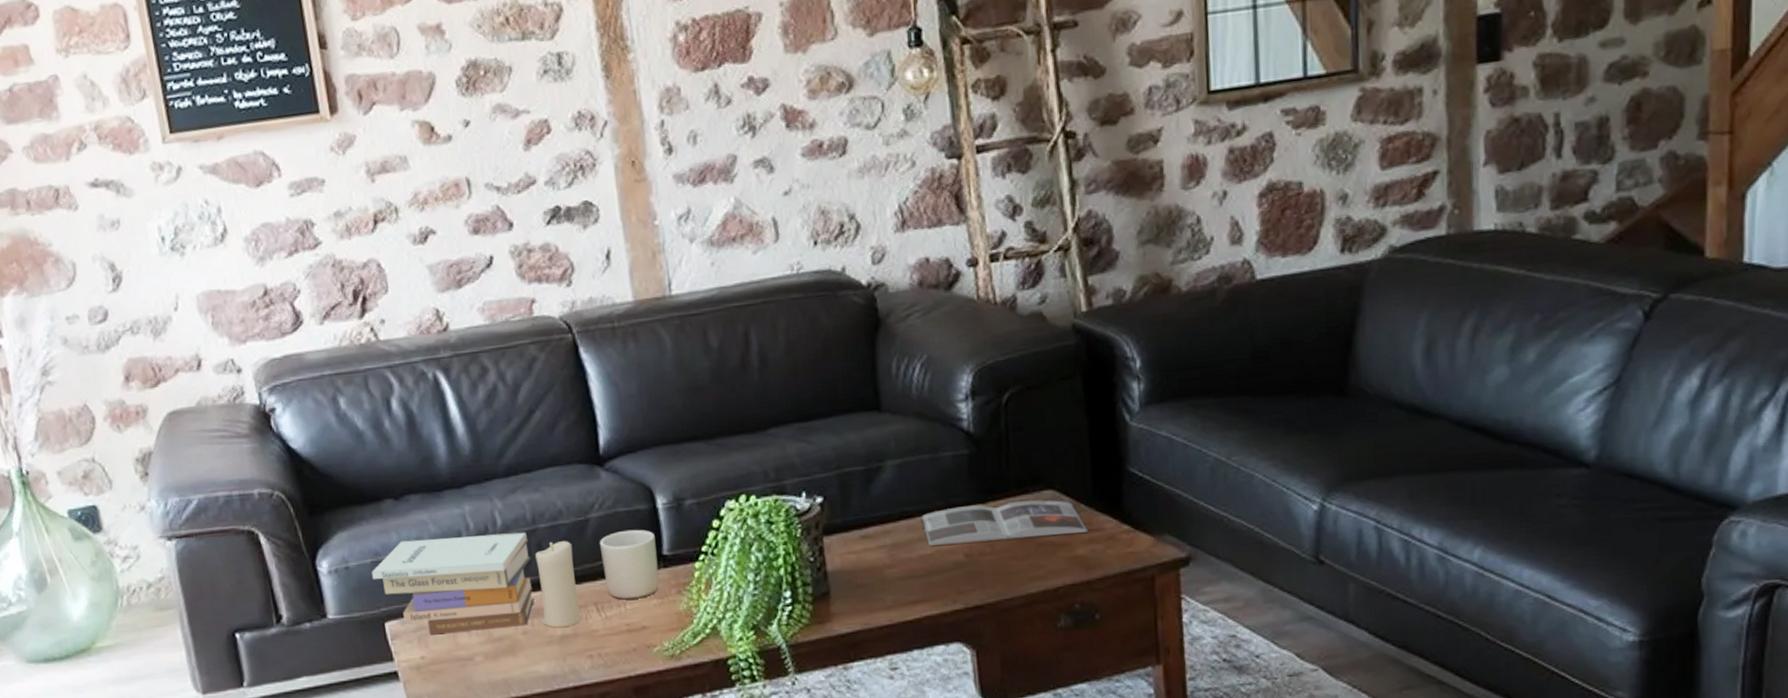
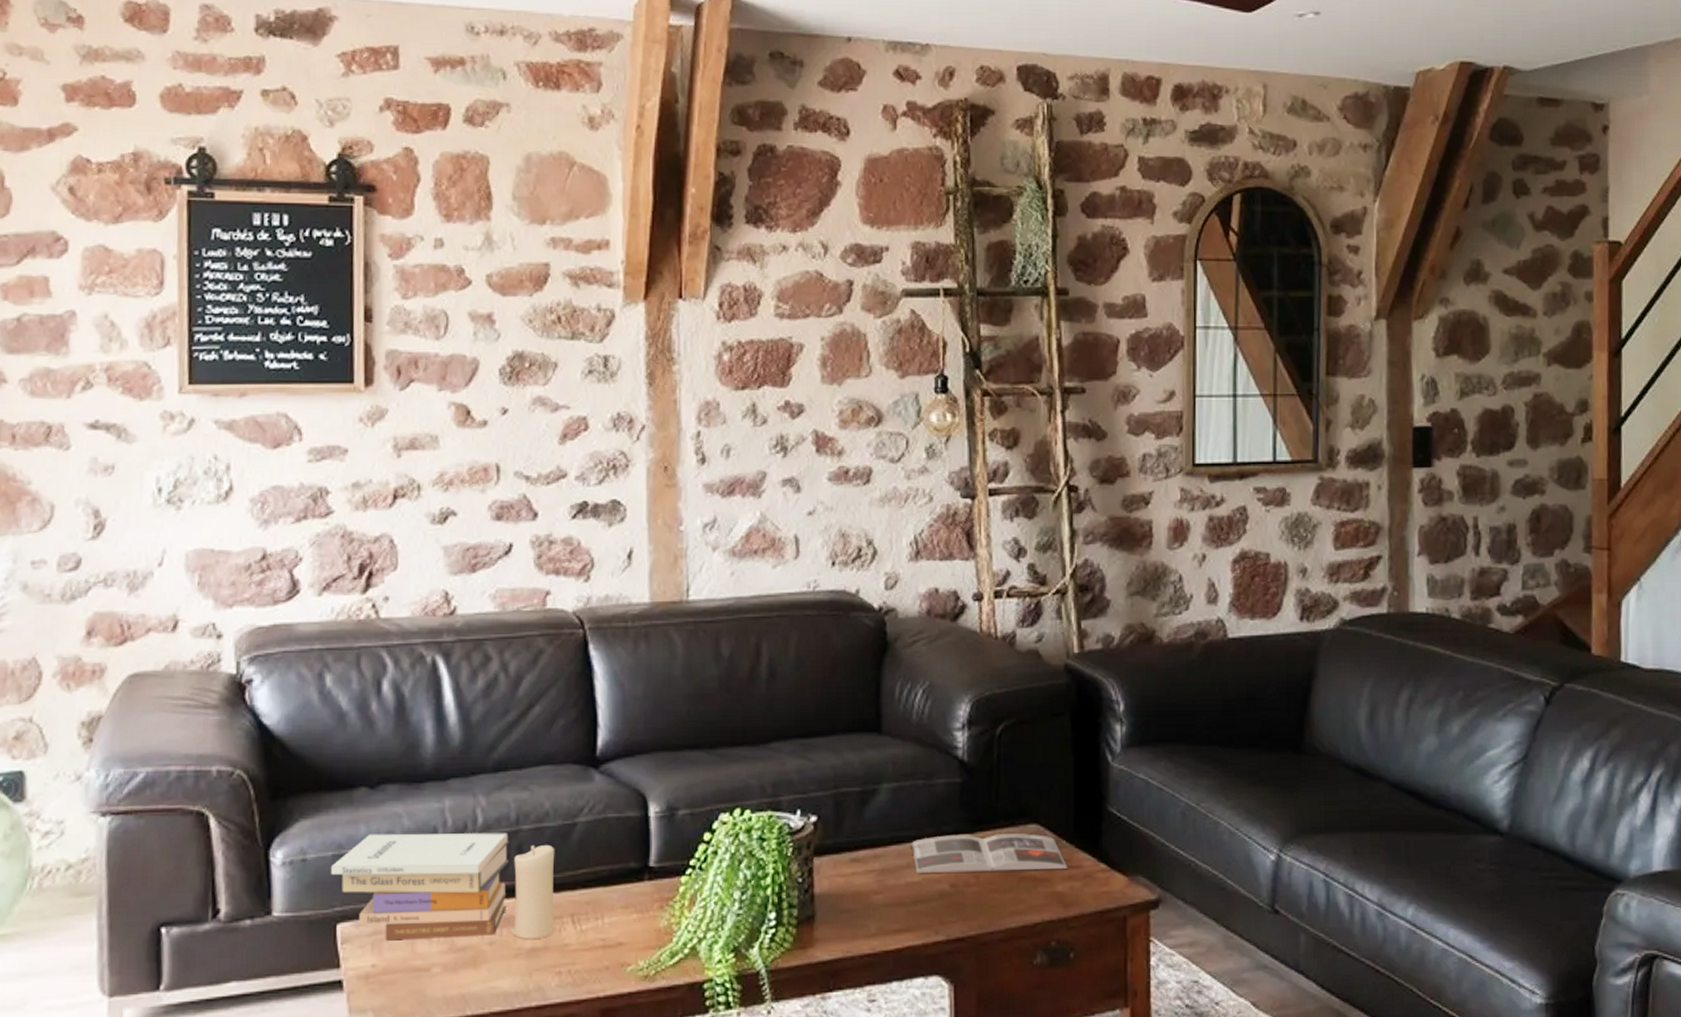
mug: present [599,529,660,600] -> none [584,837,643,912]

